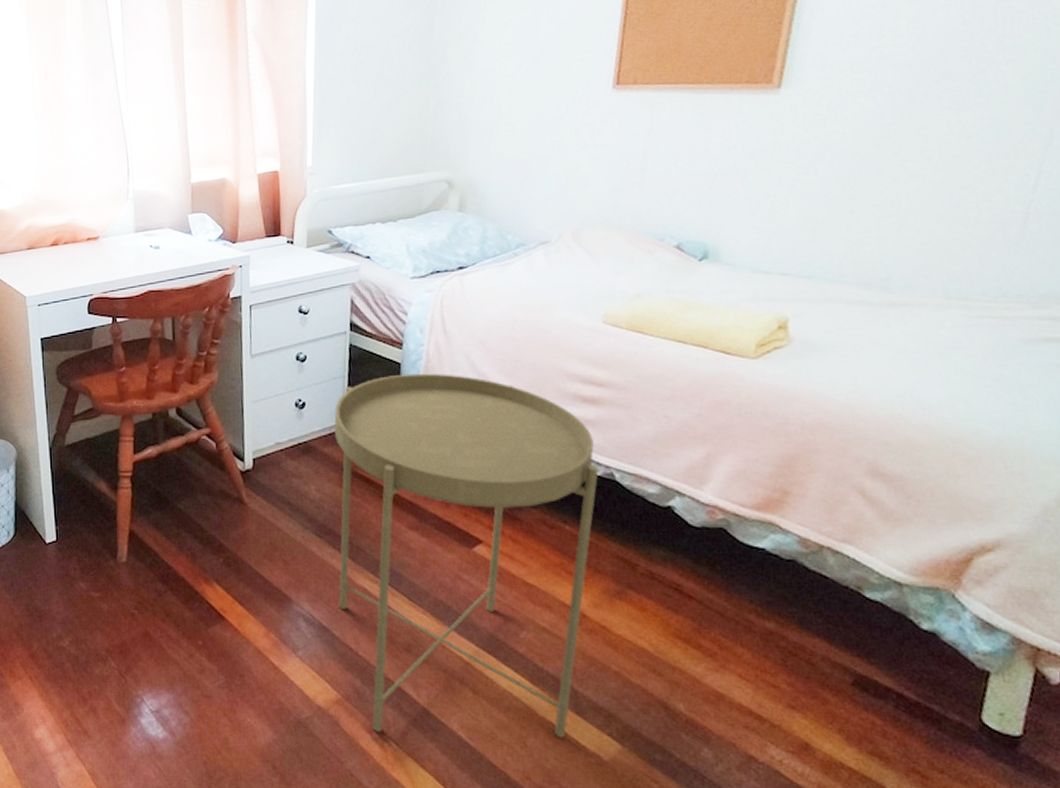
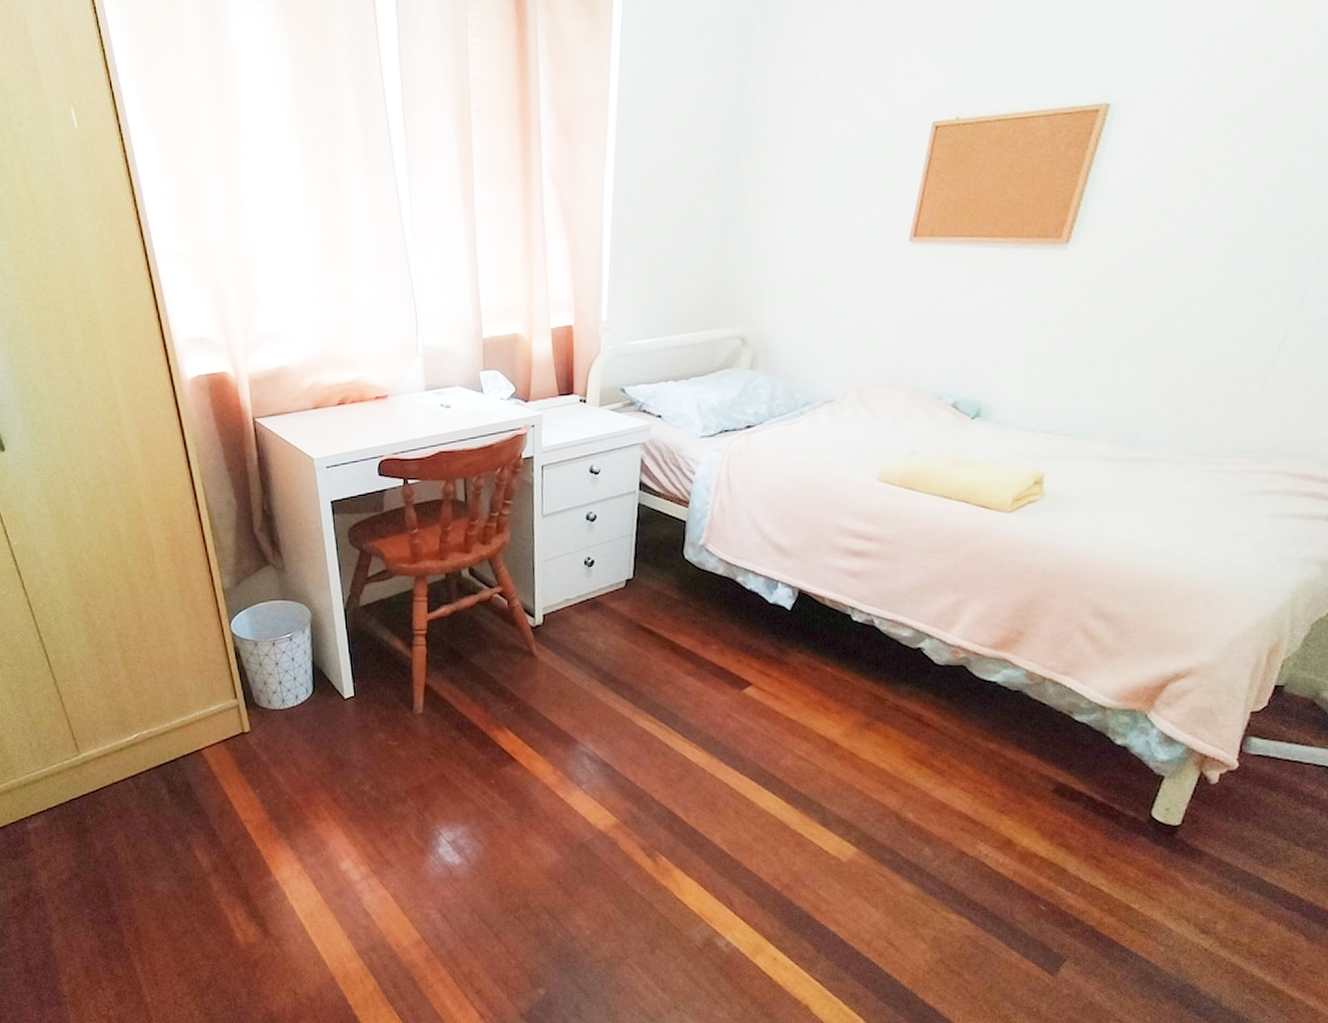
side table: present [334,373,599,739] -> none [620,530,860,850]

